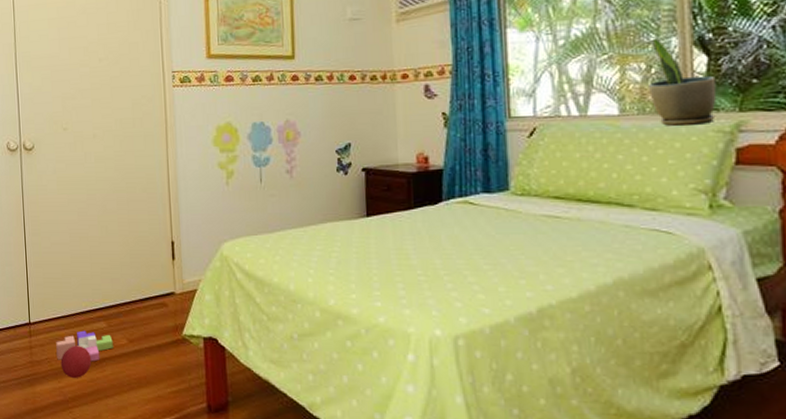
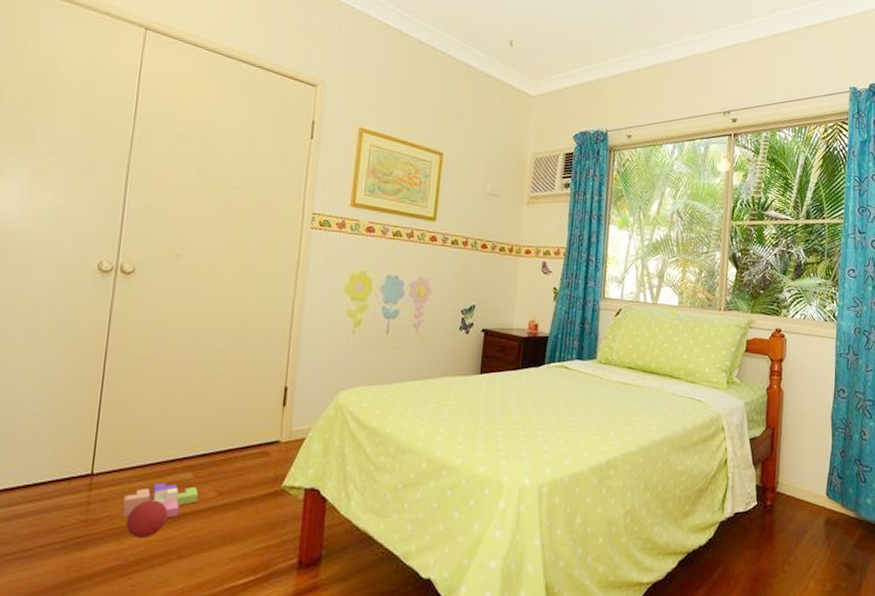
potted plant: present [649,38,717,127] -> none [699,250,740,321]

